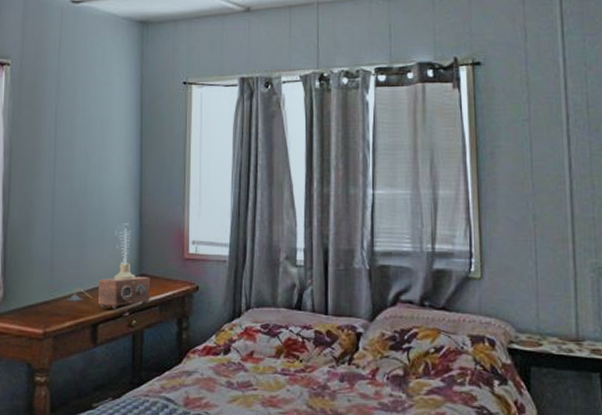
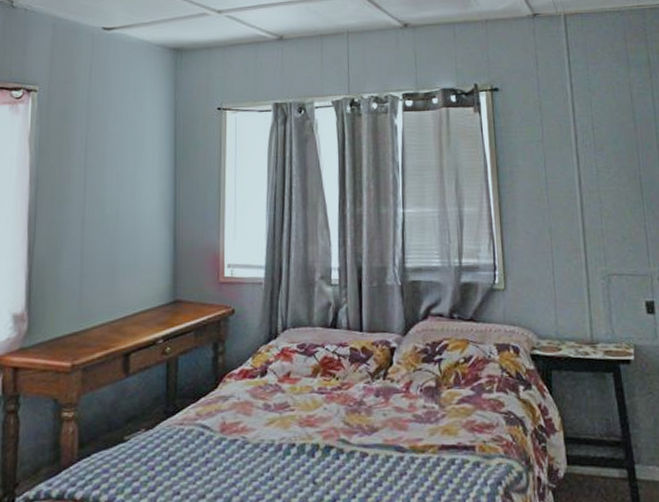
table lamp: present [66,223,151,309] -> none [96,249,185,337]

